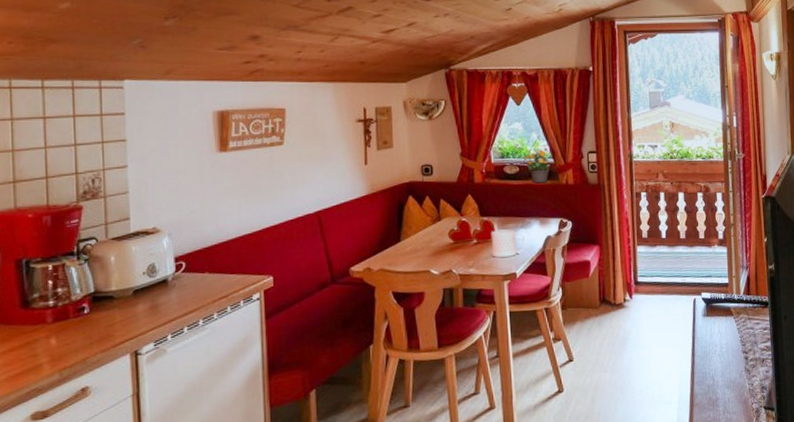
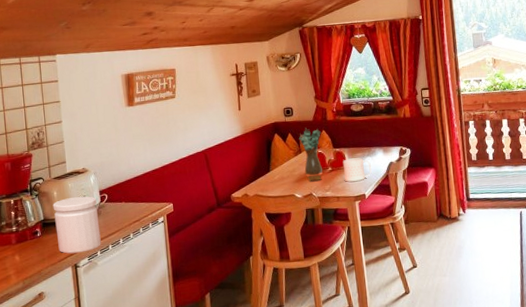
jar: none [108,263,173,338] -> present [52,196,101,254]
vase: none [438,191,467,255] -> present [298,128,323,181]
flowerpot: present [525,149,550,184] -> none [368,89,389,118]

